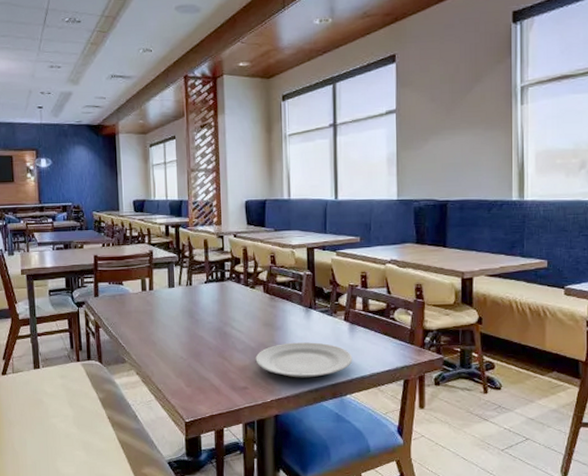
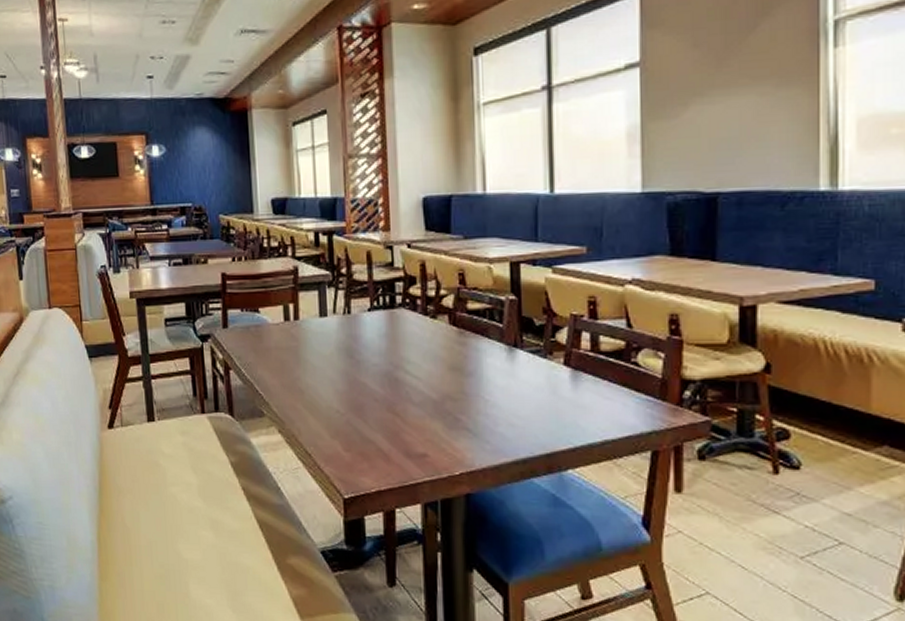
plate: present [255,342,353,378] -> none [438,394,576,444]

